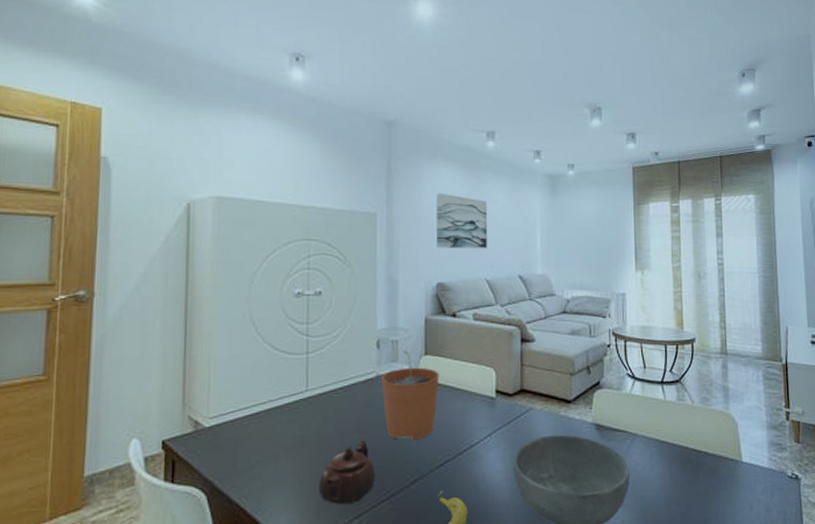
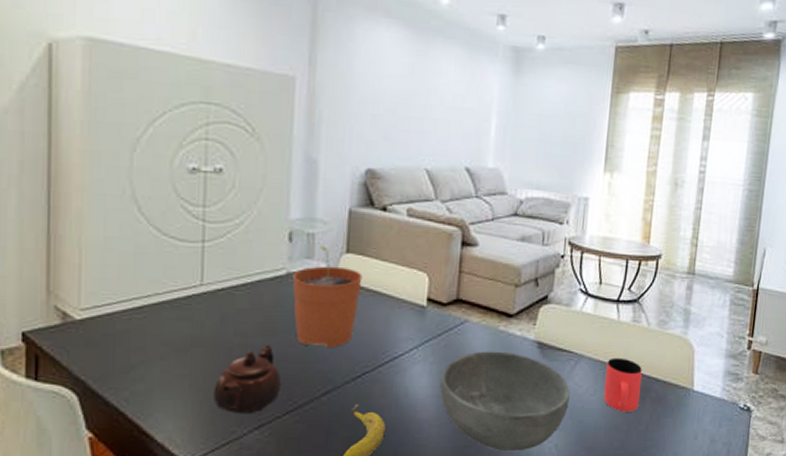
wall art: present [437,192,487,249] -> none [368,57,434,133]
cup: none [659,434,693,486] -> present [603,357,642,412]

